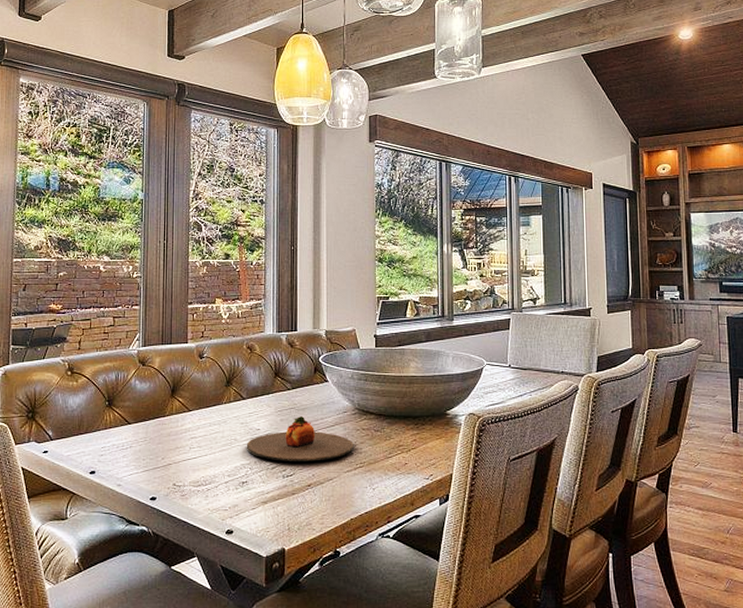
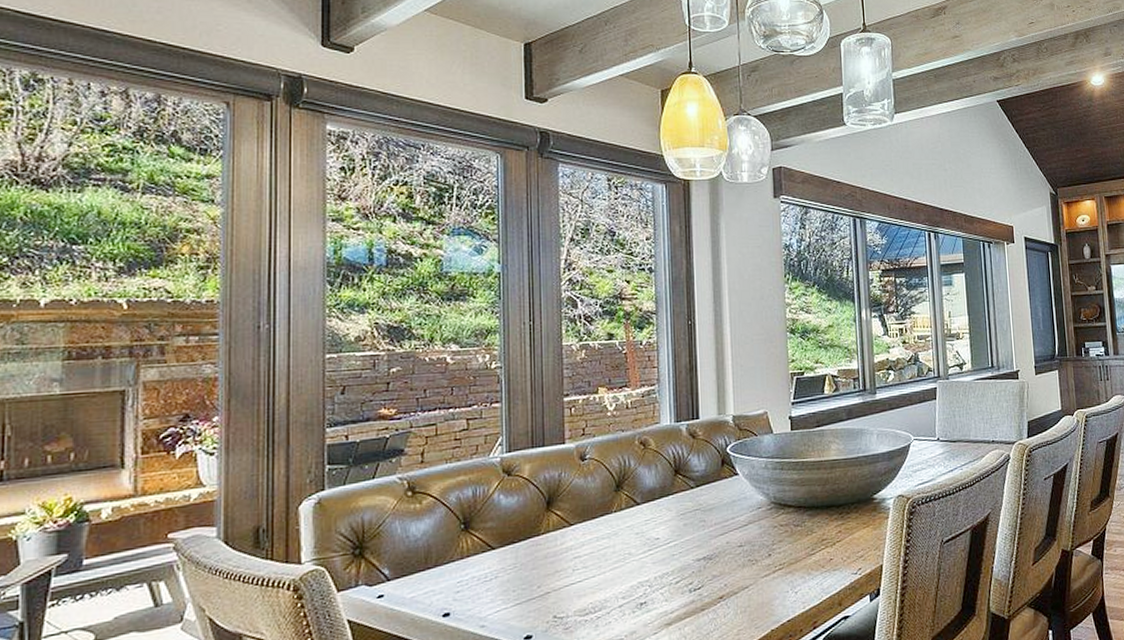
plate: present [246,416,355,461] -> none [643,518,773,573]

